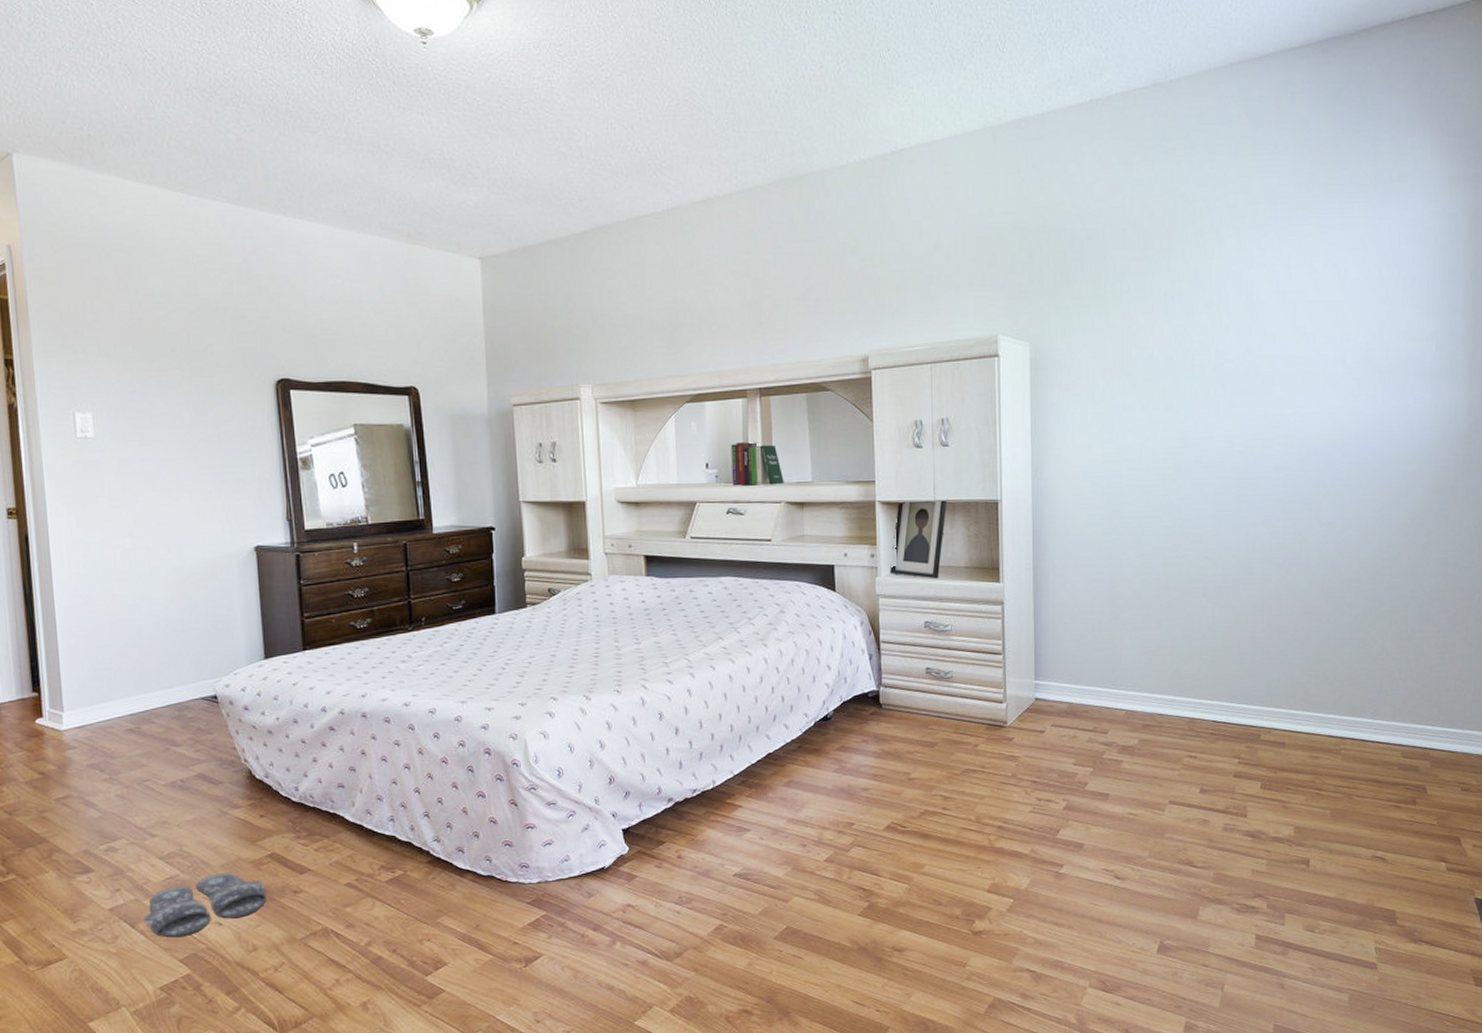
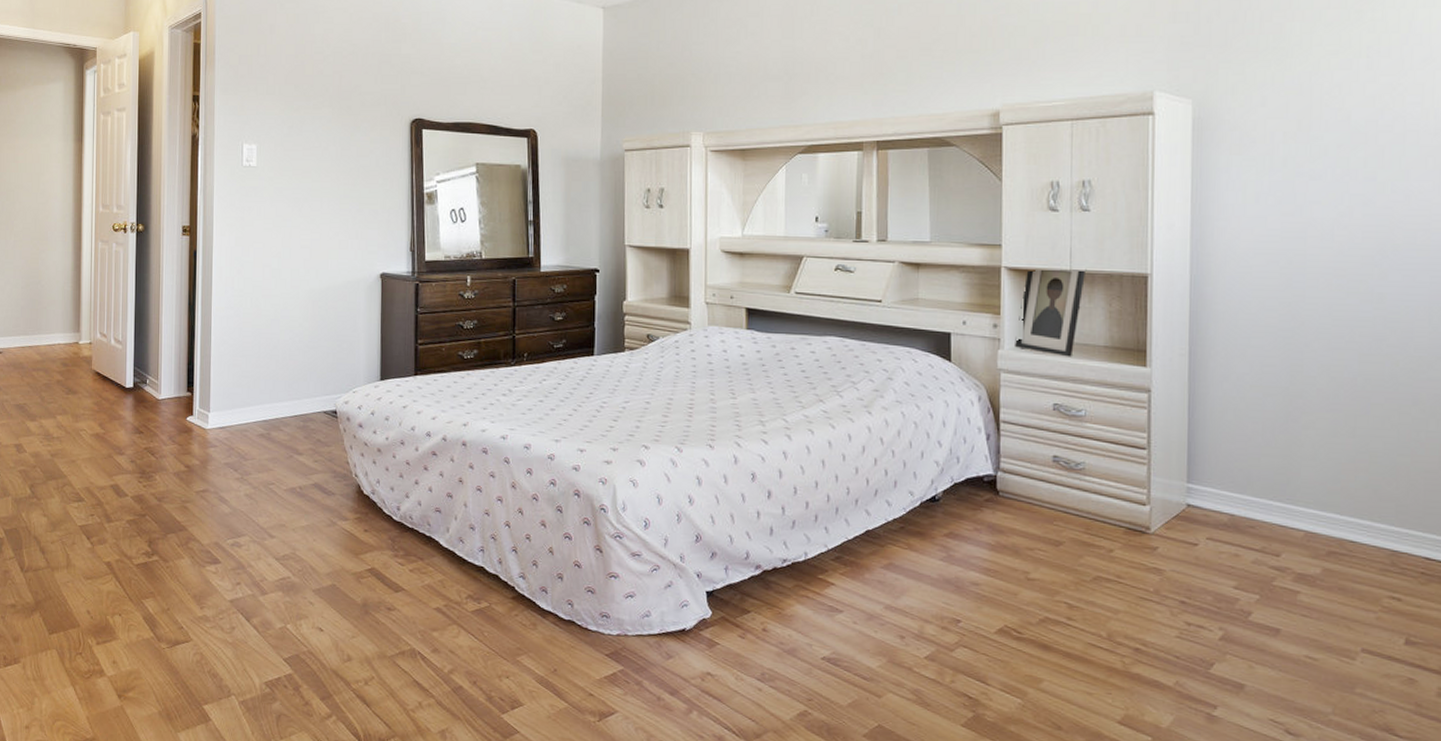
slippers: present [142,873,267,937] -> none [257,580,364,637]
books: present [731,442,784,486] -> none [842,197,899,243]

